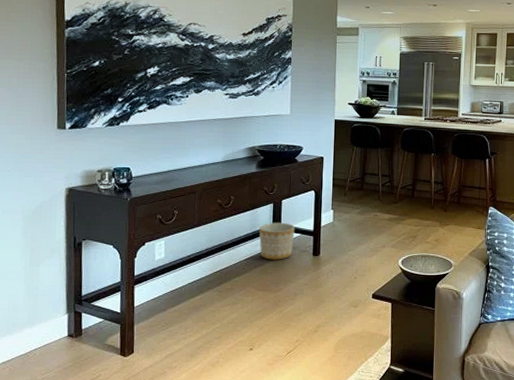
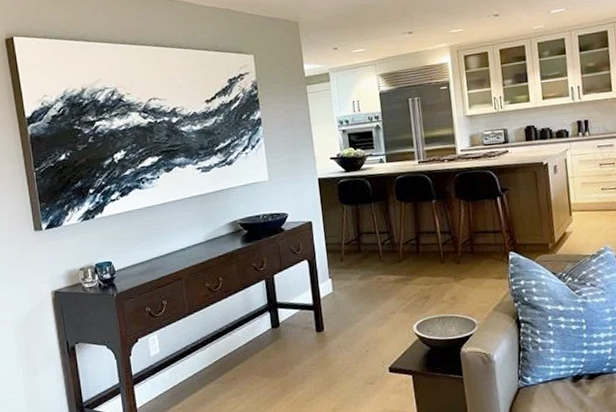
planter: present [258,222,295,260] -> none [253,299,294,342]

